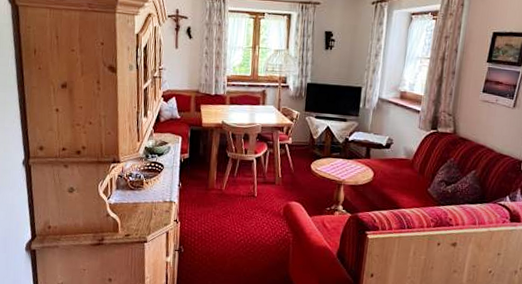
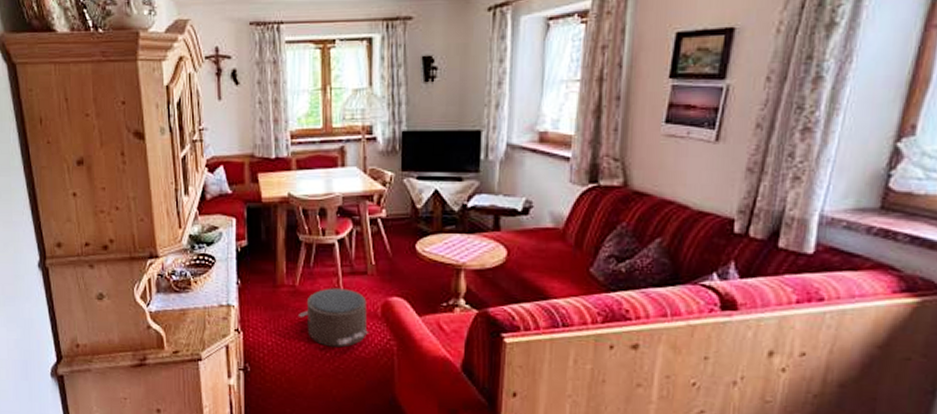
pouf: none [223,193,274,237] -> present [299,288,369,348]

